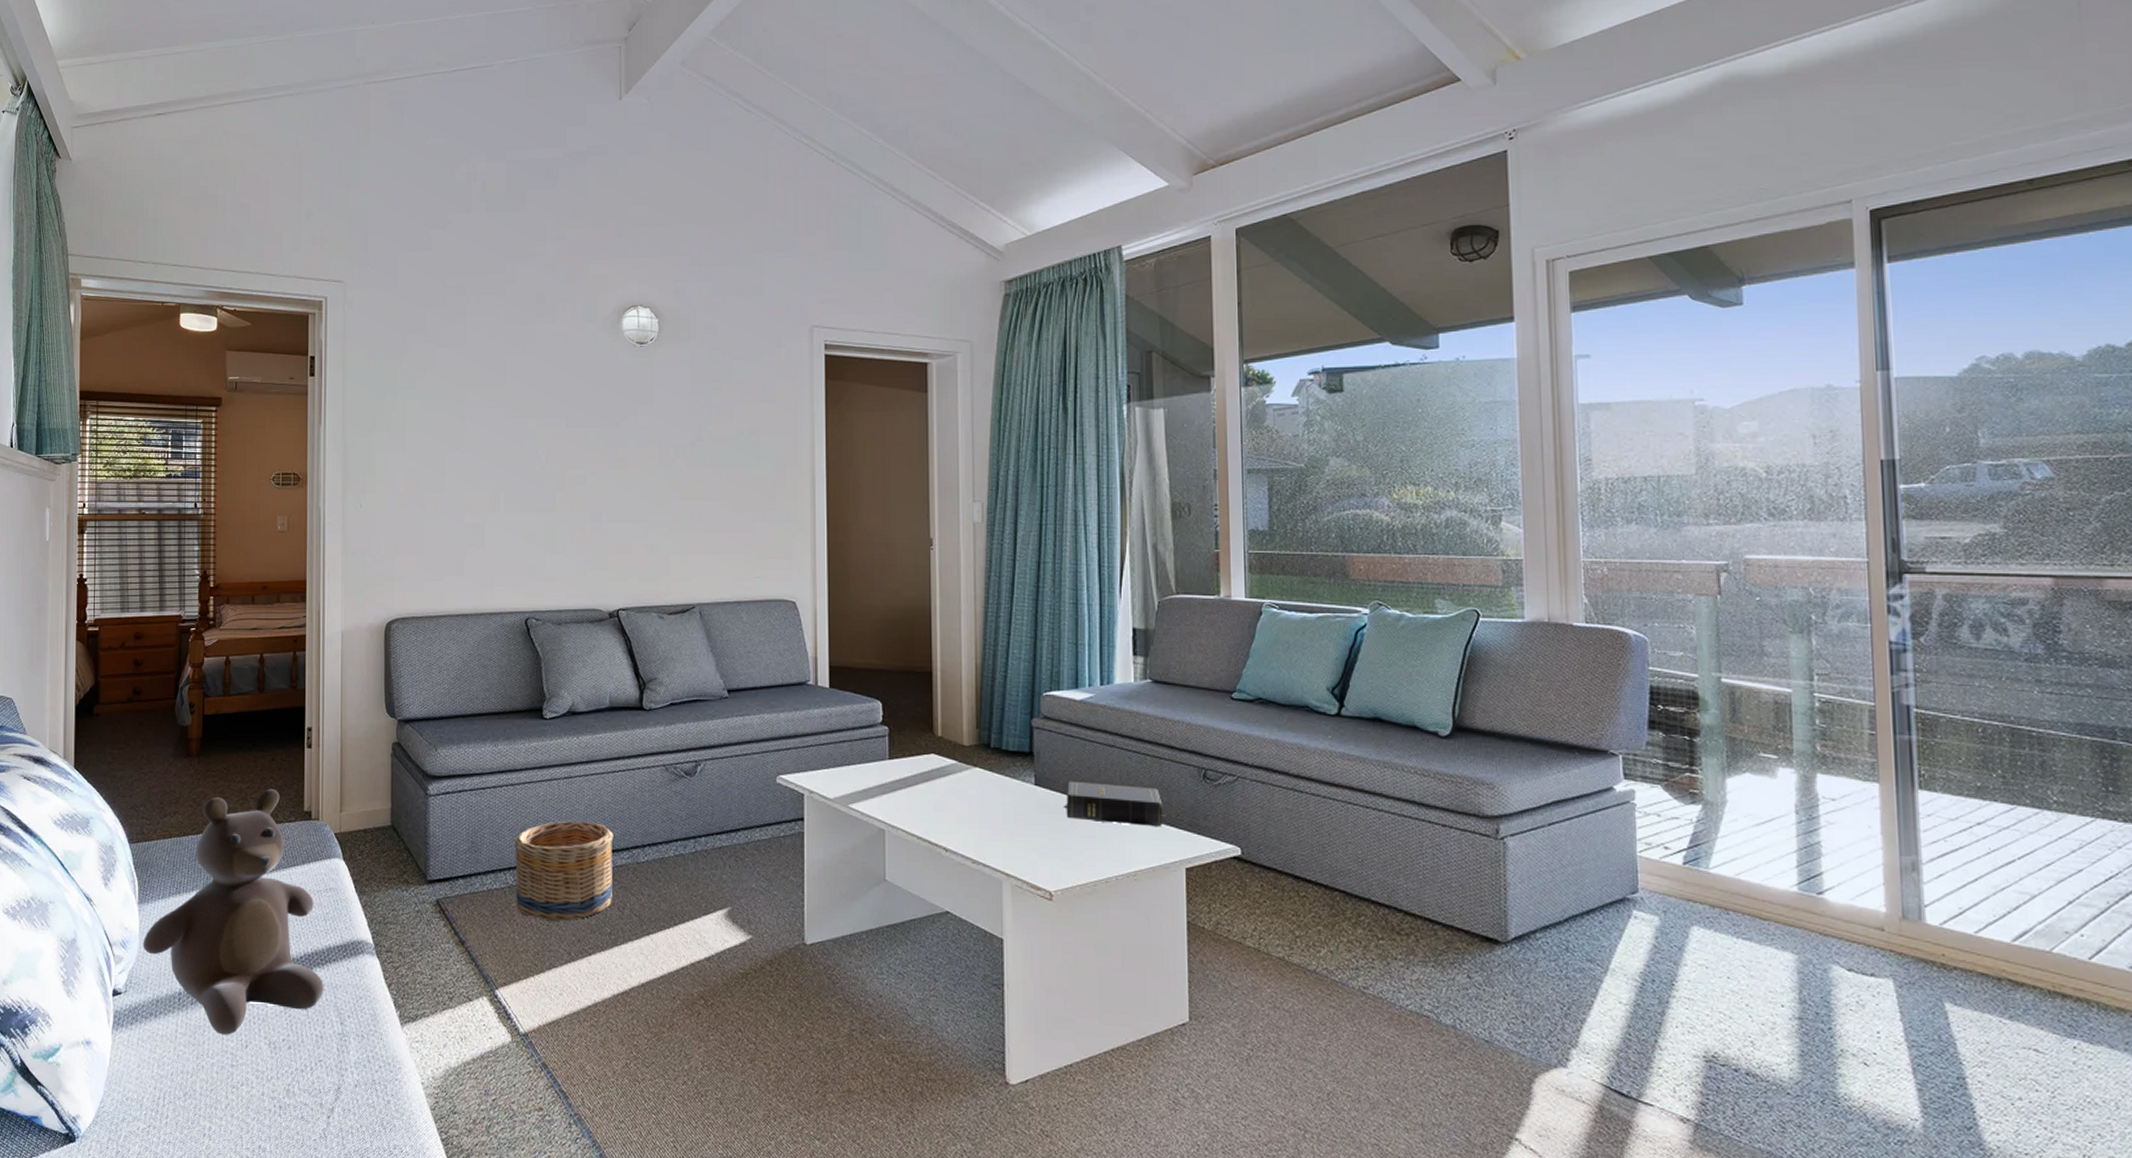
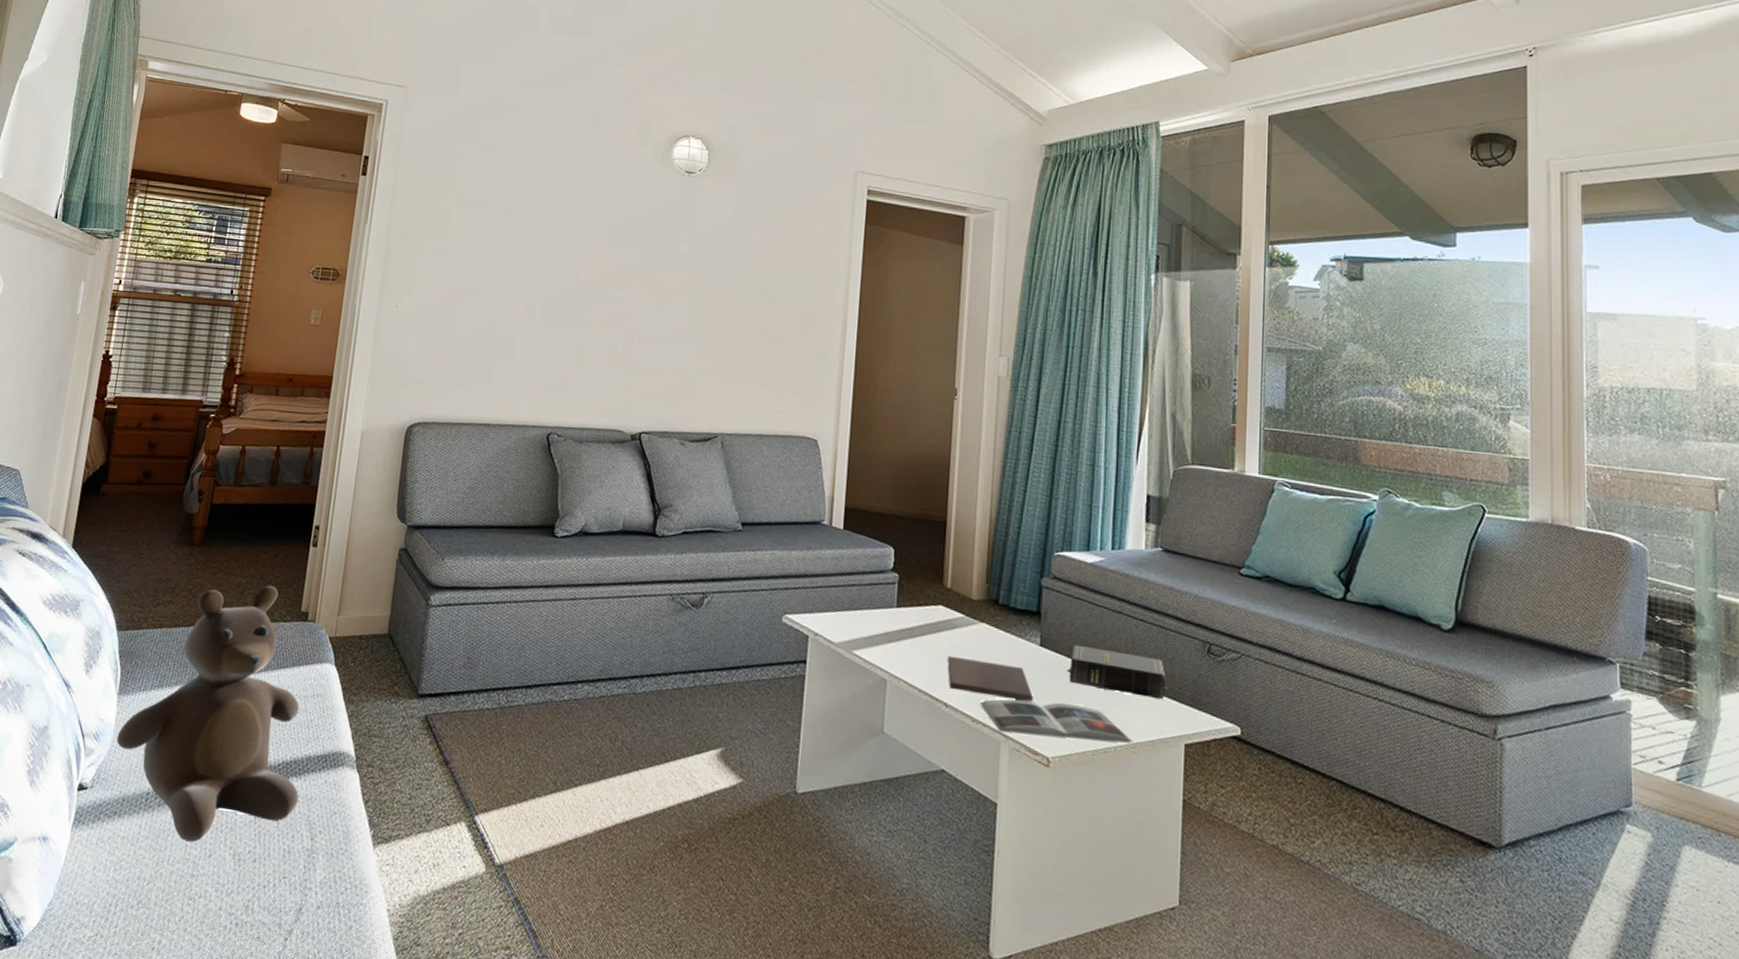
basket: present [514,820,614,922] -> none [505,643,613,749]
plaque: none [943,802,1031,840] -> present [947,655,1033,702]
magazine: none [978,838,1135,872] -> present [979,698,1134,744]

